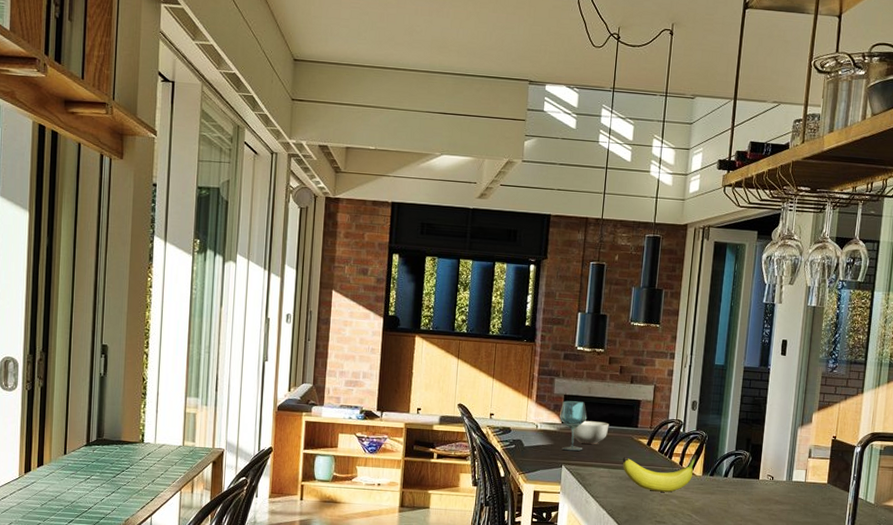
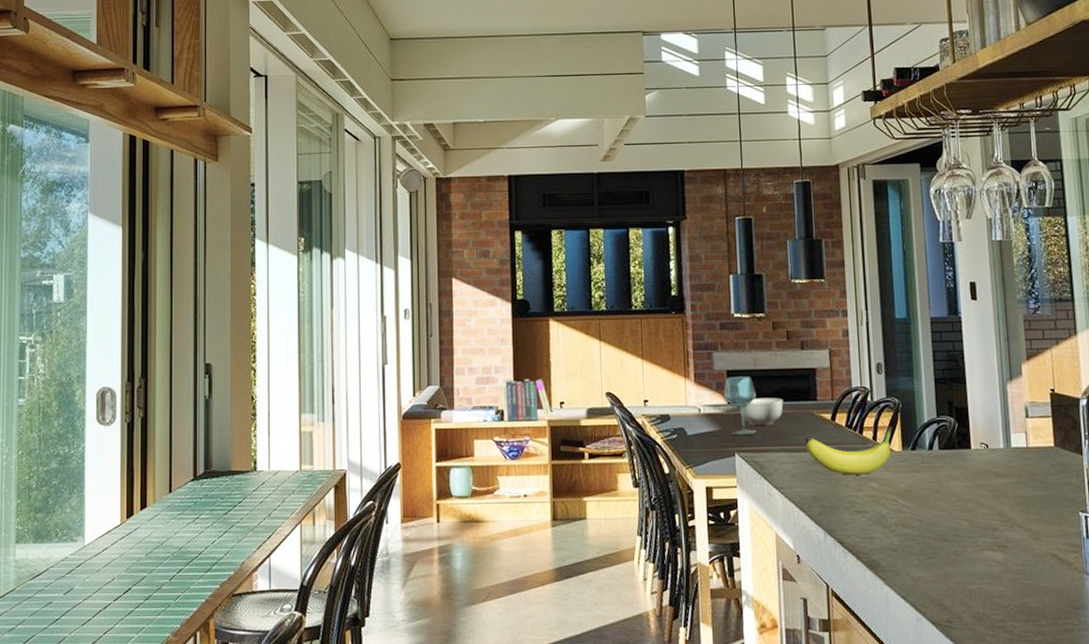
books: none [366,384,410,423] -> present [503,378,553,422]

